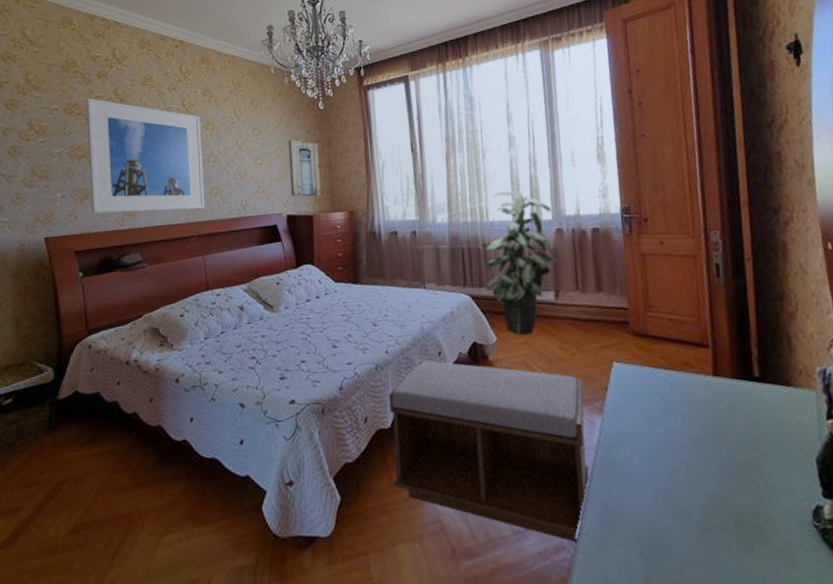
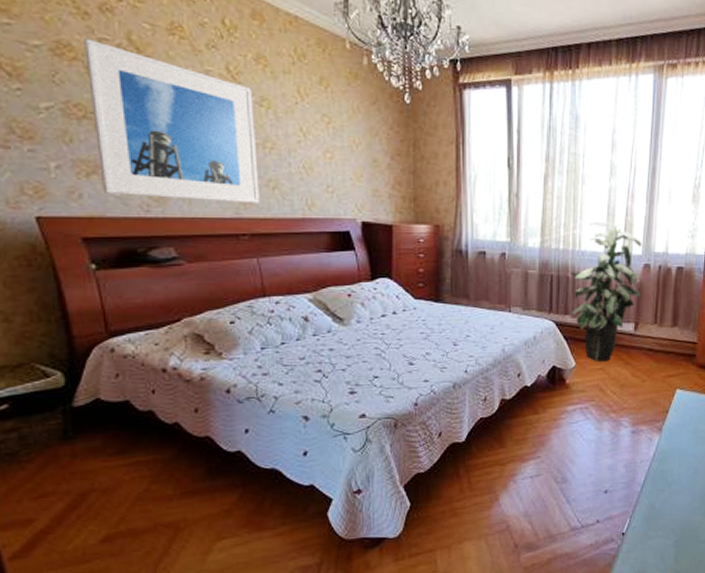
wall art: present [288,139,321,197] -> none [365,134,403,204]
bench: present [388,360,590,543] -> none [464,381,648,536]

